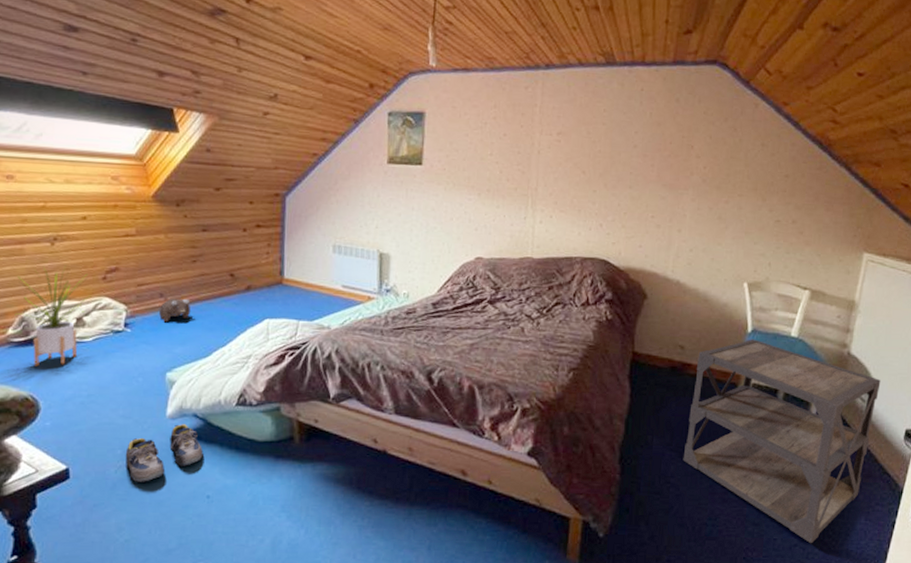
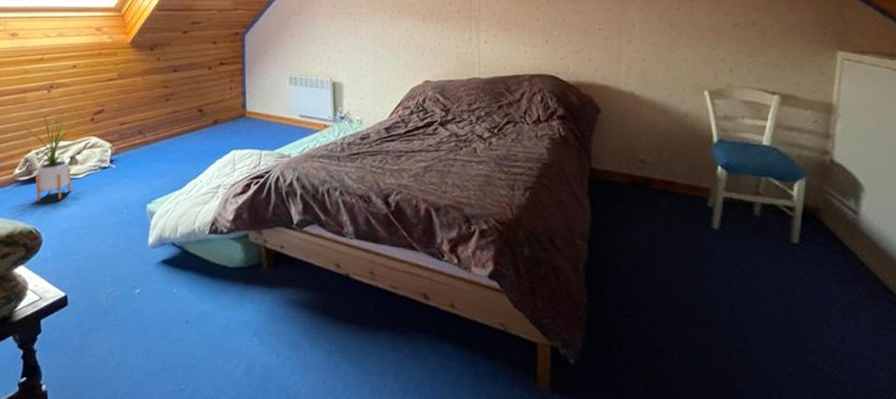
shoe: present [125,424,204,482] -> none [114,252,182,308]
plush toy: present [159,298,191,323] -> none [139,135,165,158]
side table: present [683,339,881,544] -> none [654,150,873,373]

